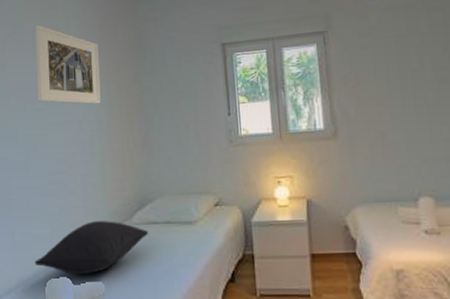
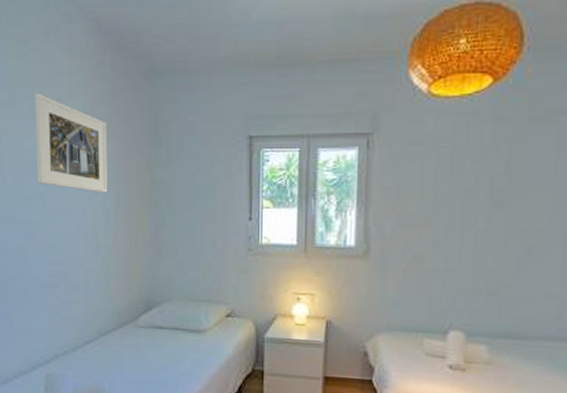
pillow: present [35,221,148,275] -> none [33,319,153,373]

